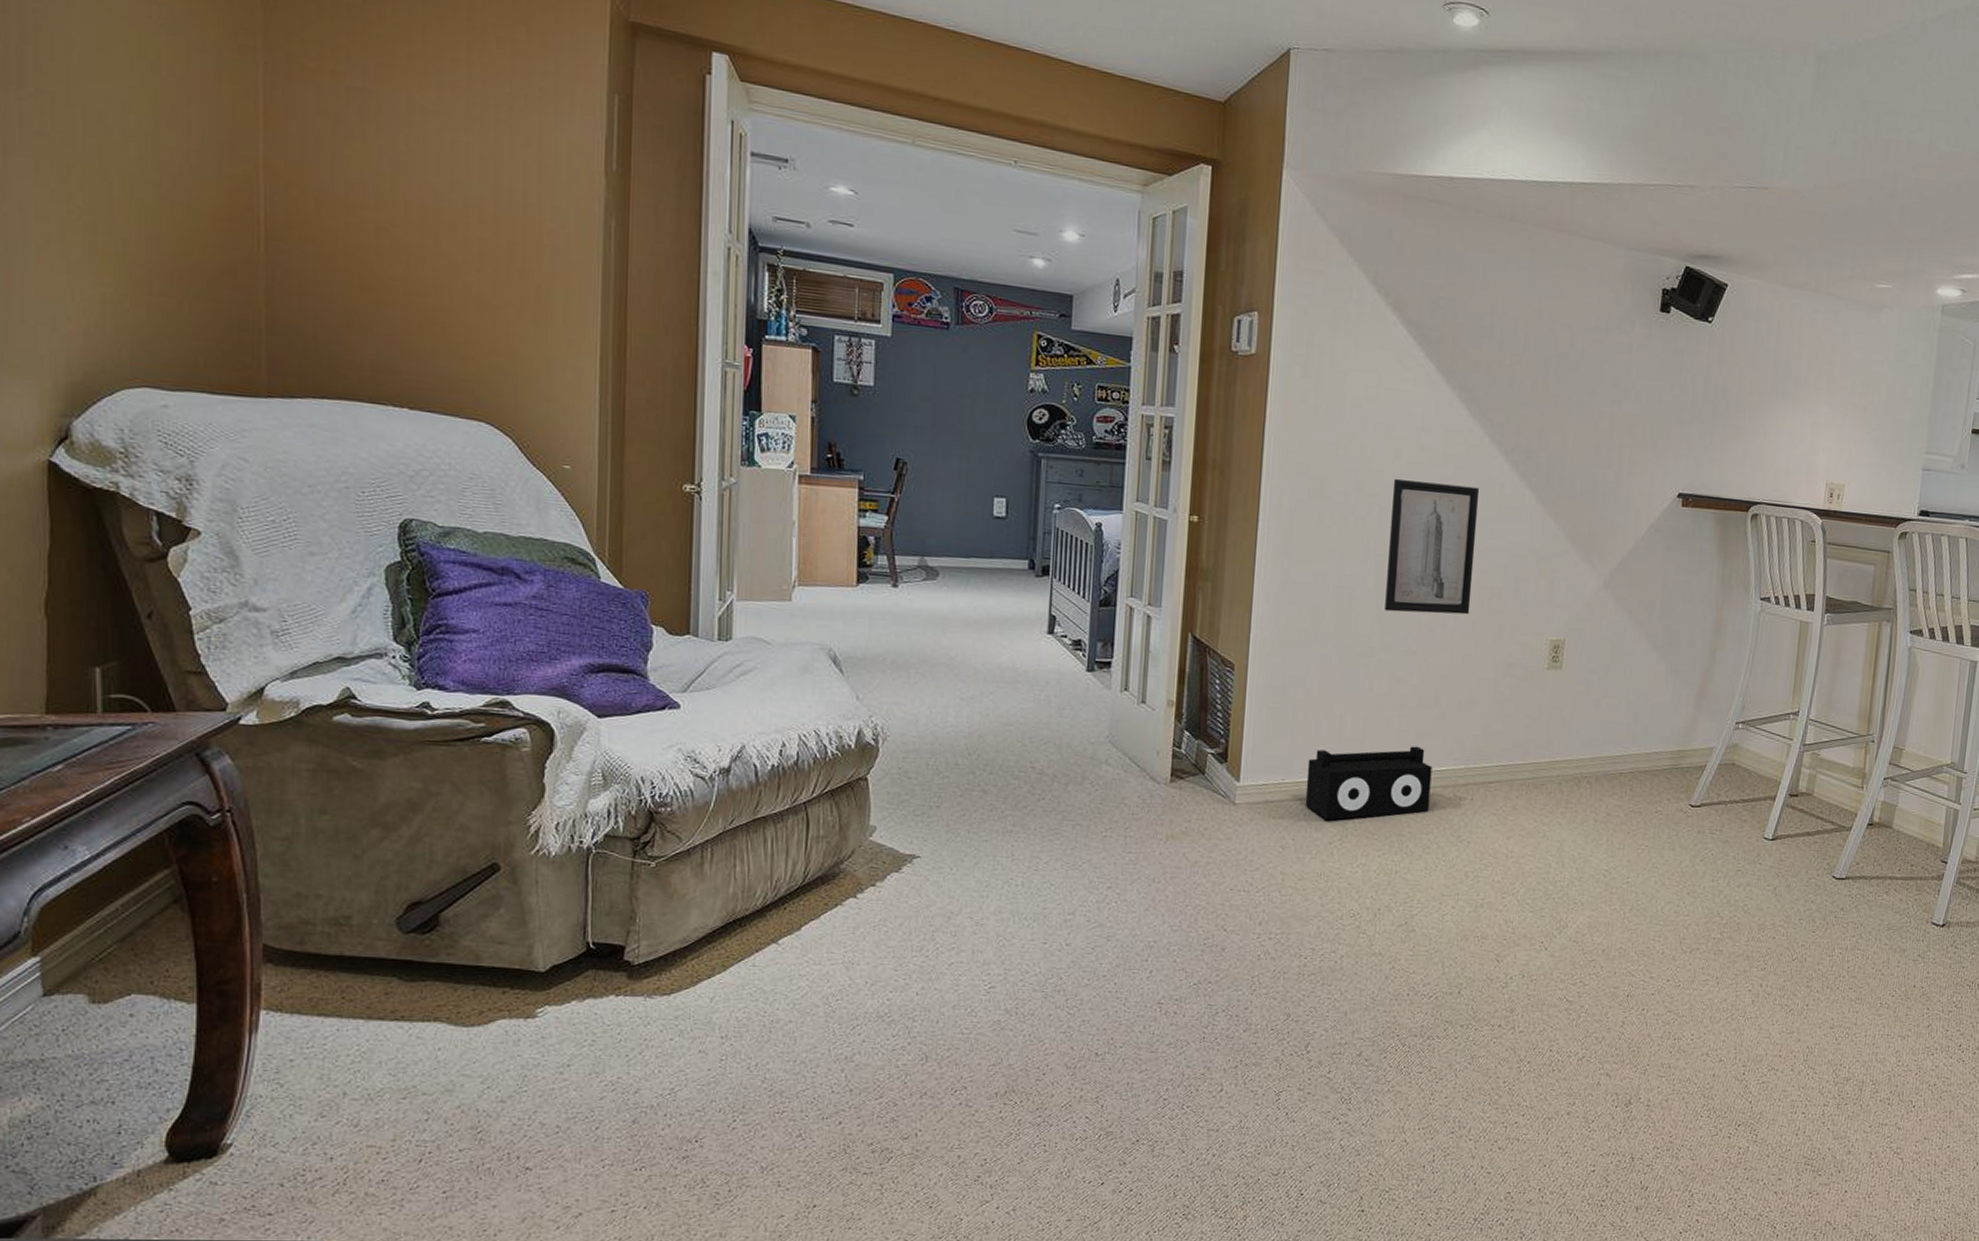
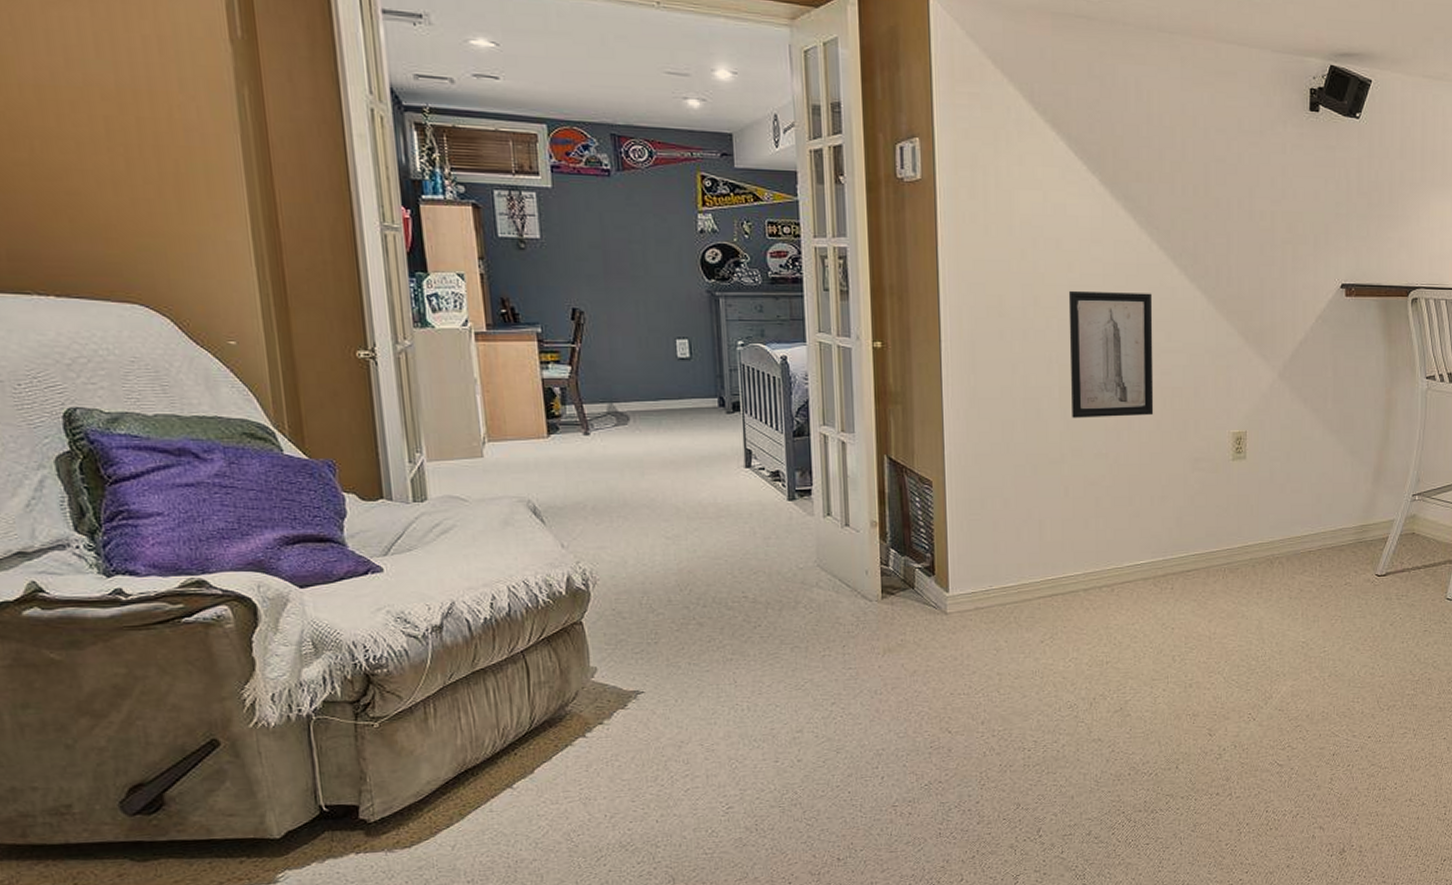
speaker: present [1305,746,1432,820] -> none [1012,543,1133,621]

